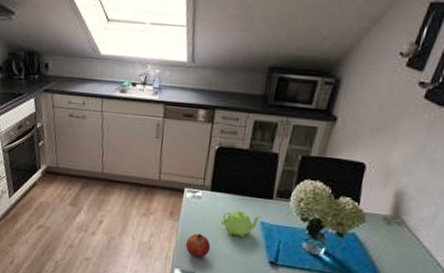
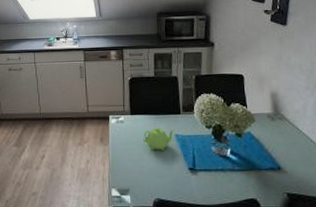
fruit: present [185,233,211,258] -> none [117,153,139,175]

